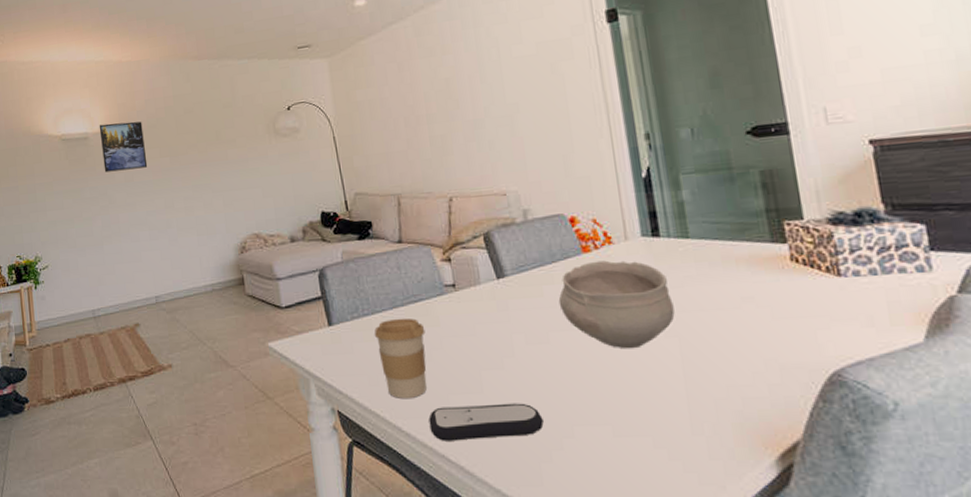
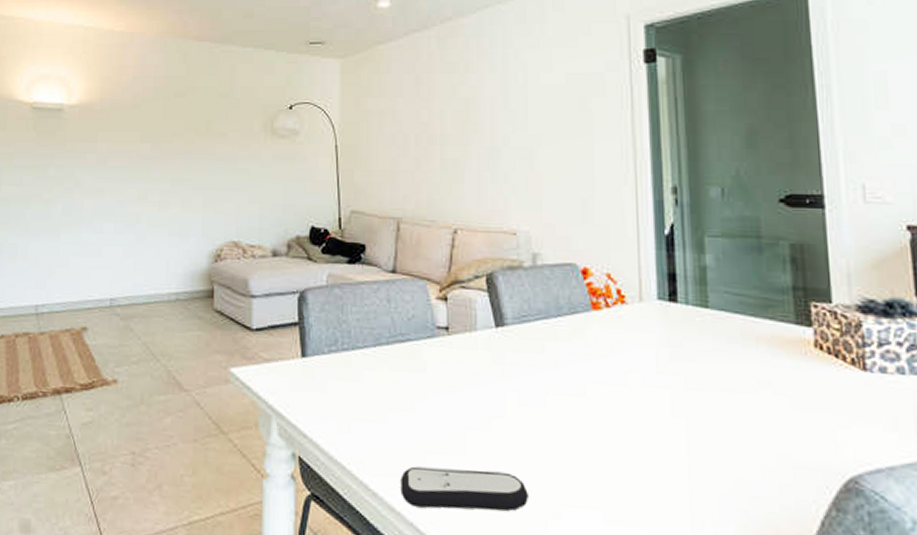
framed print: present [99,121,148,173] -> none [75,97,126,151]
coffee cup: present [374,318,427,398] -> none [351,358,409,452]
bowl: present [558,260,675,349] -> none [560,320,685,425]

